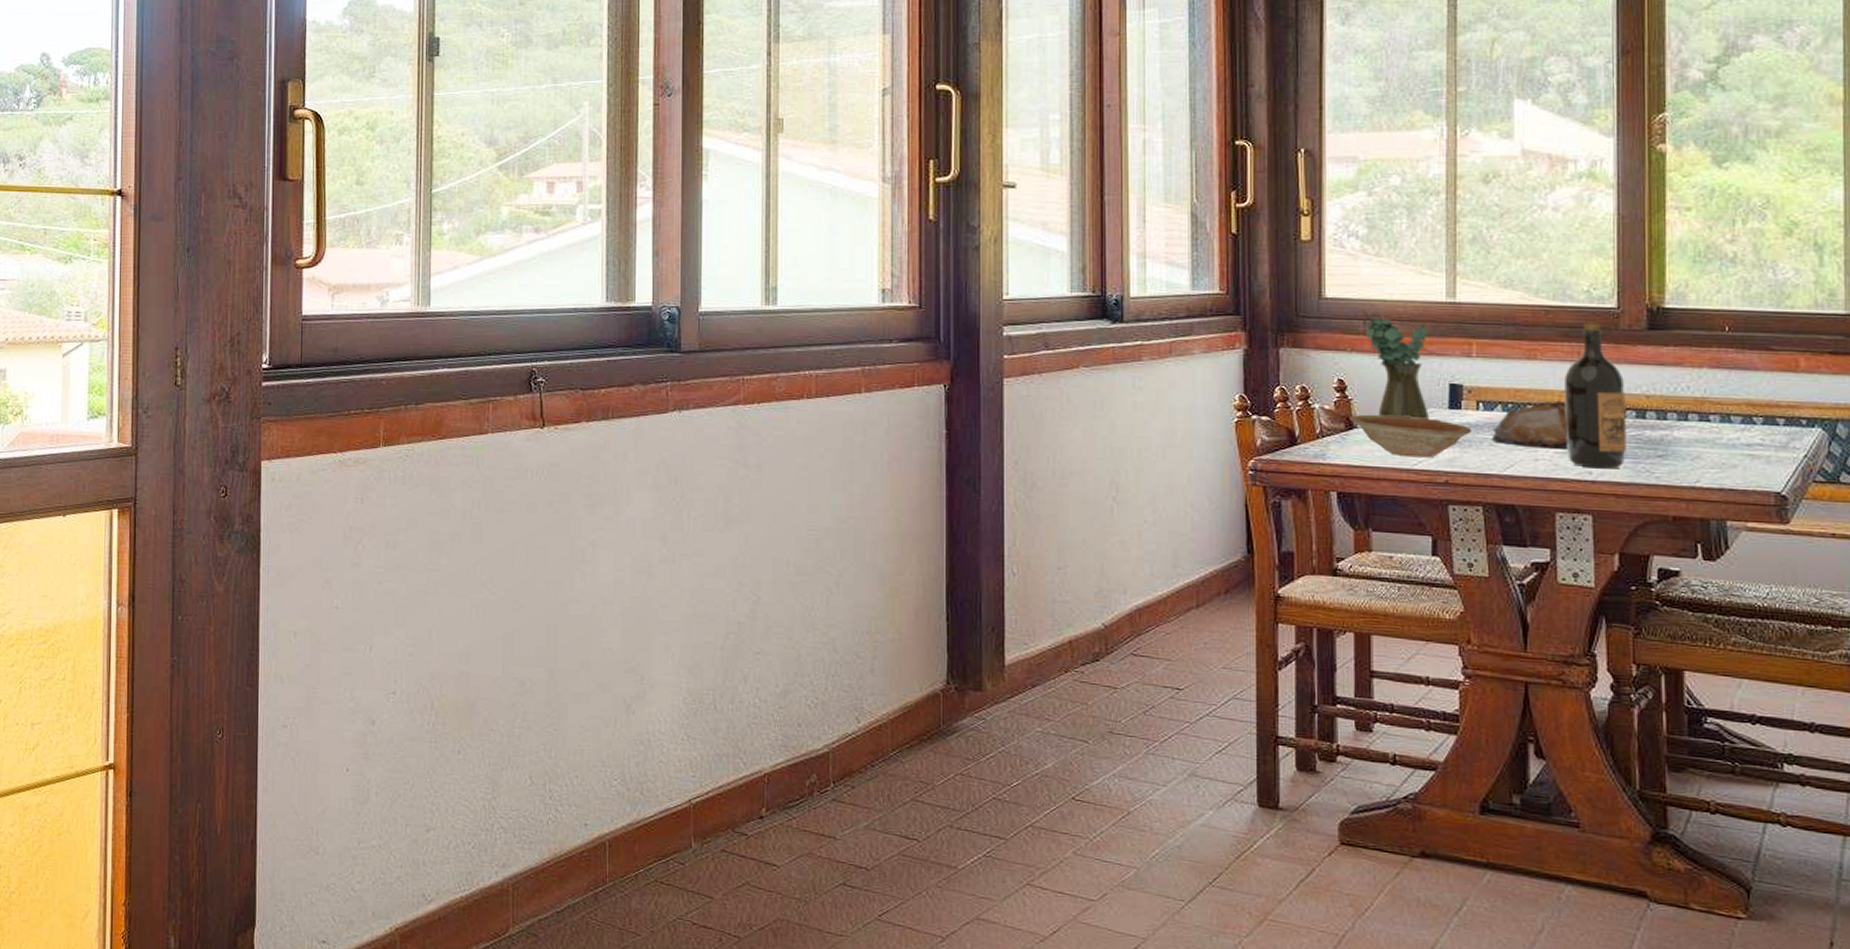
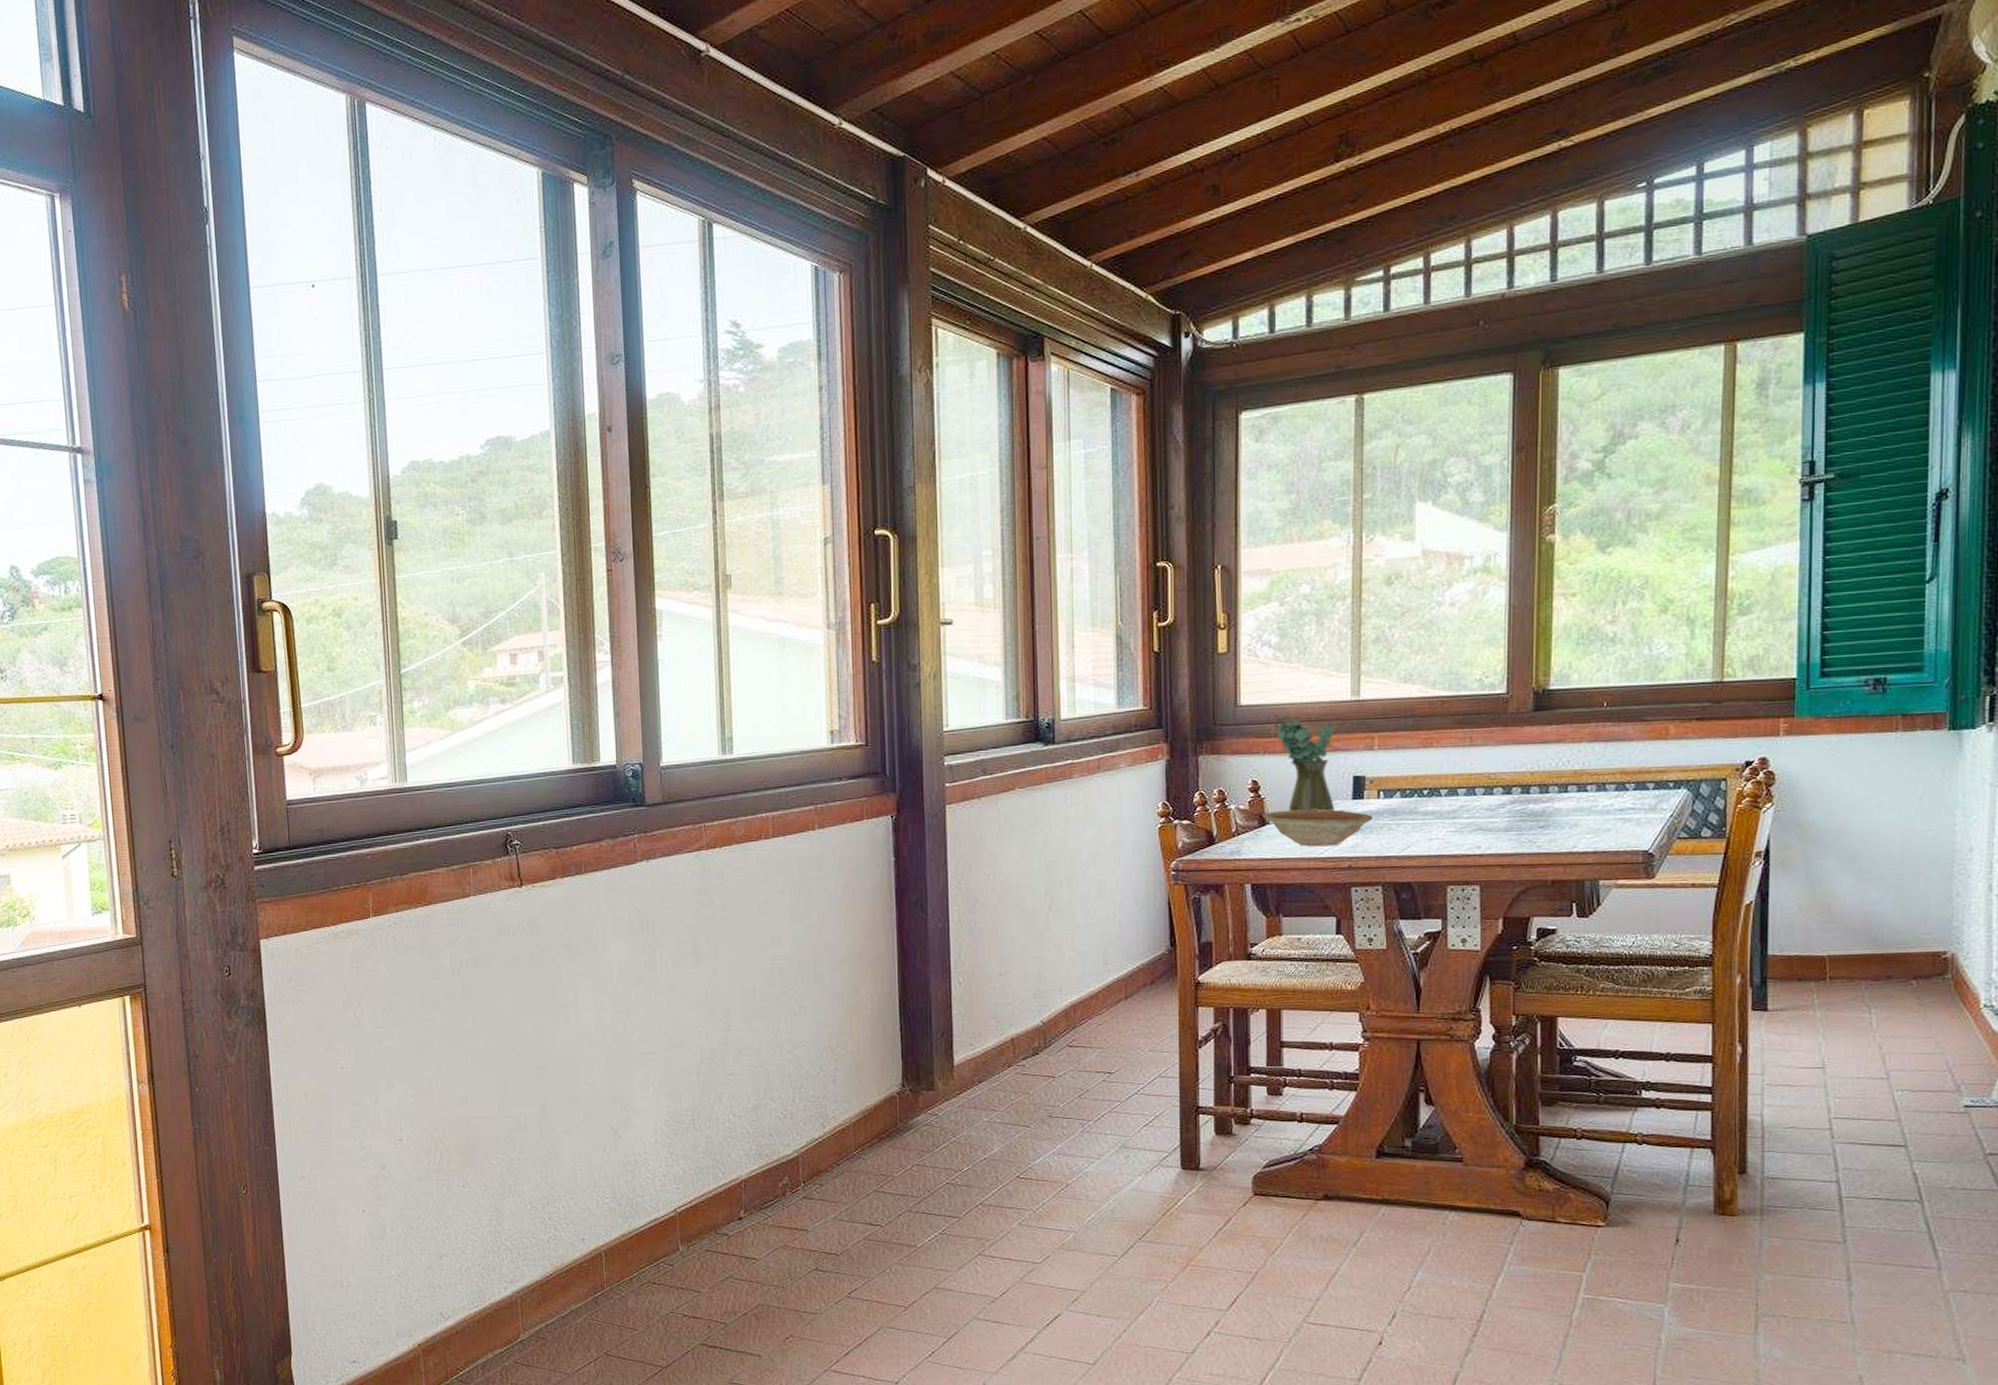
bread: present [1492,400,1569,449] -> none [1391,783,1460,829]
wine bottle: present [1564,322,1627,468] -> none [1457,708,1512,842]

